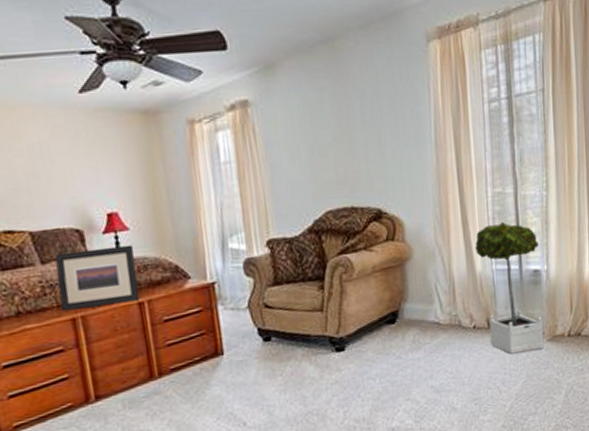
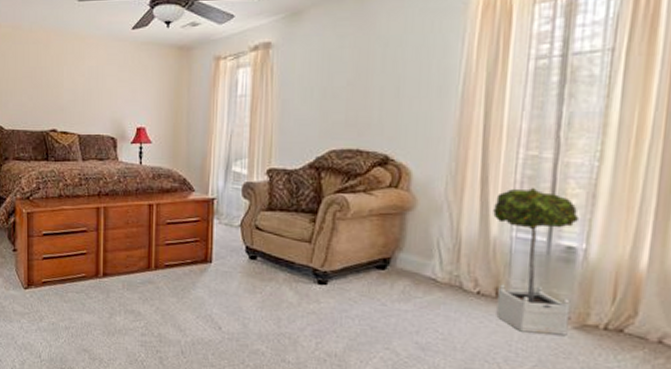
picture frame: present [54,244,140,312] -> none [90,154,153,203]

